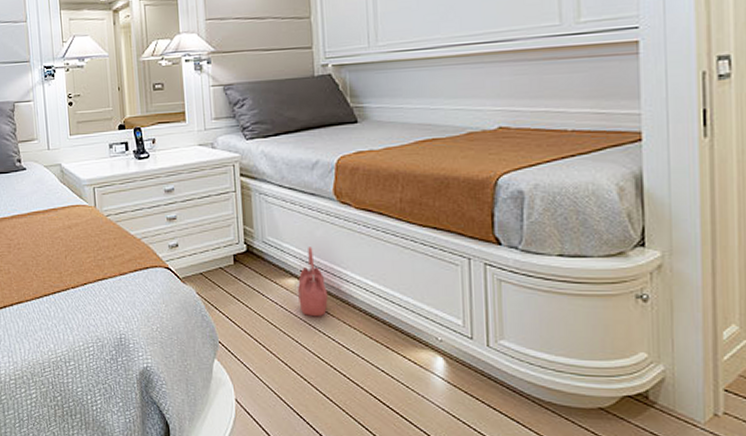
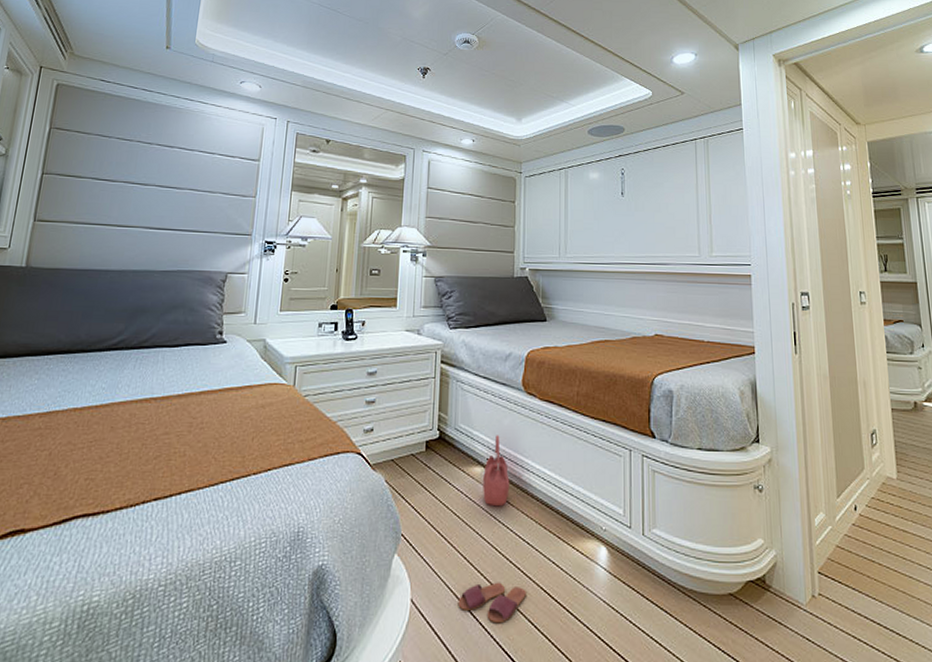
slippers: none [283,387,354,424] -> present [458,582,526,624]

